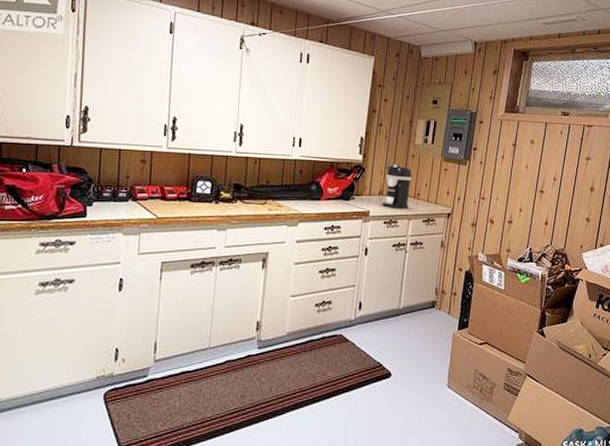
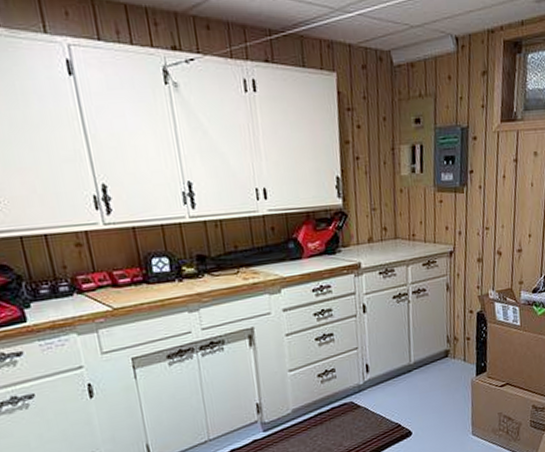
coffee maker: present [382,163,412,209] -> none [372,203,404,256]

